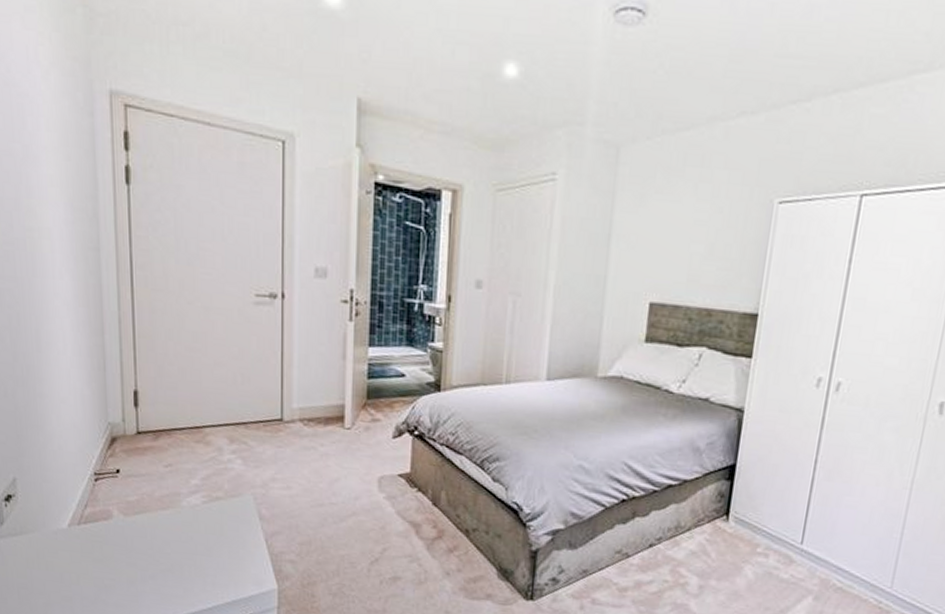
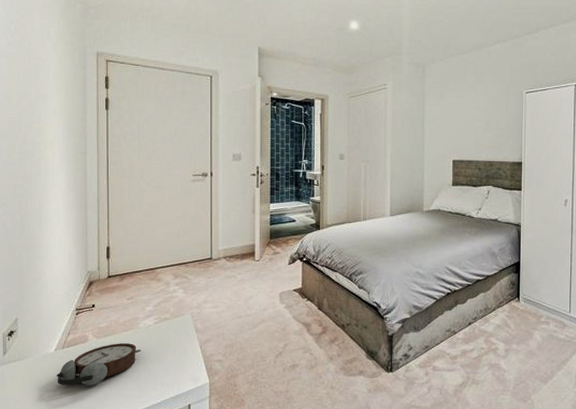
alarm clock: none [71,524,185,577] -> present [56,343,141,386]

